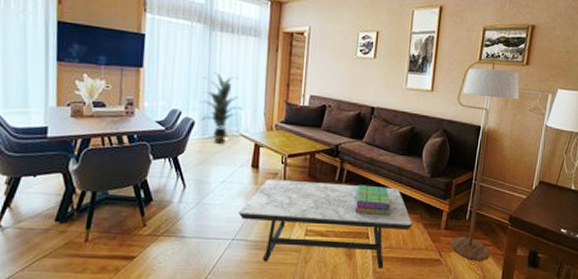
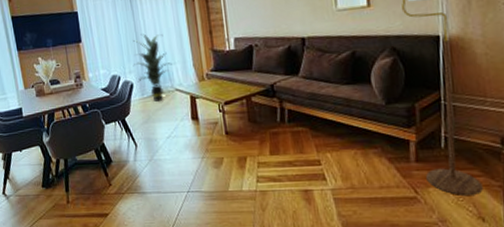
coffee table: present [239,179,413,269] -> none [189,121,375,212]
stack of books: present [354,184,391,217] -> none [302,122,346,155]

